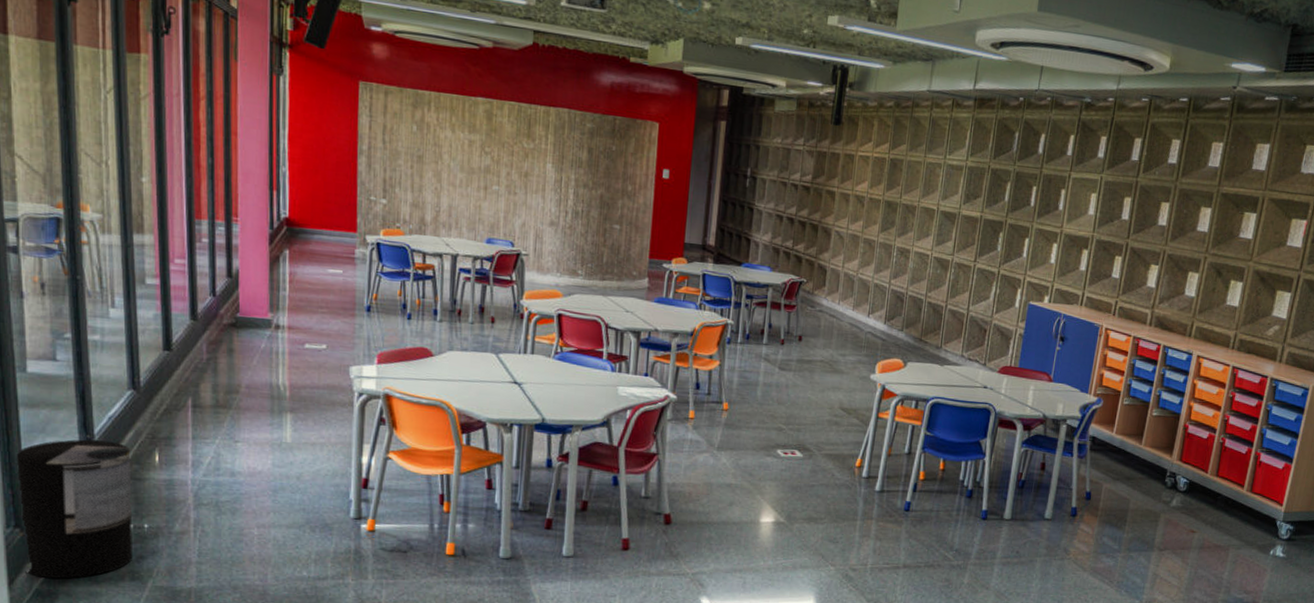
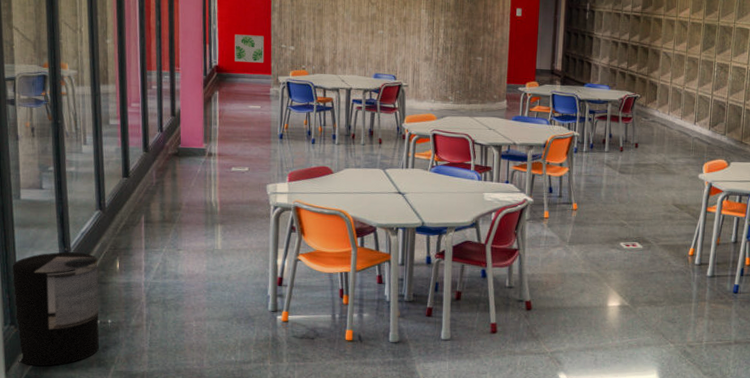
wall art: none [309,180,349,218] -> present [234,34,265,63]

